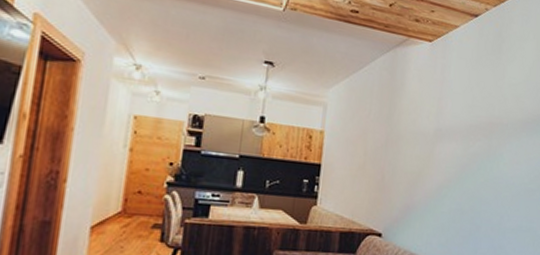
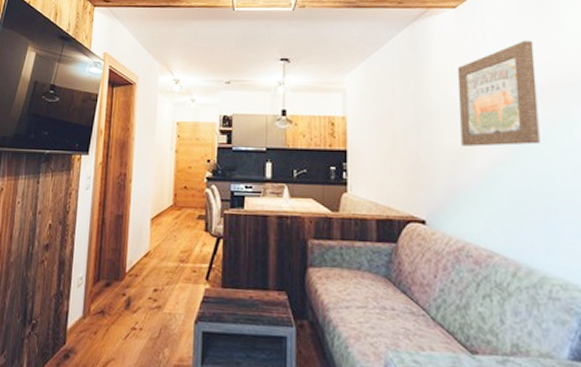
wall art: none [419,82,484,172] -> present [457,40,540,147]

